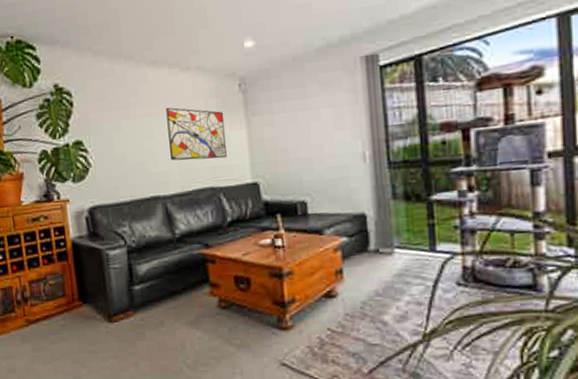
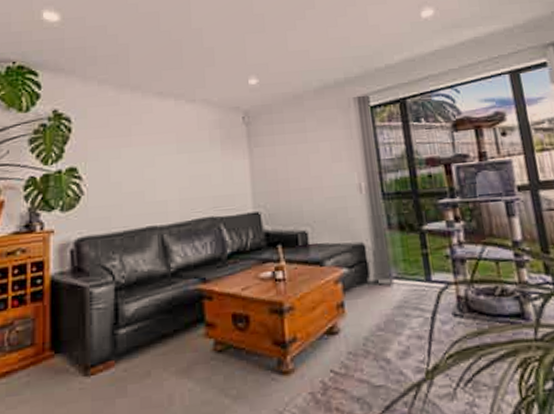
wall art: present [166,107,227,161] -> none [169,136,229,190]

